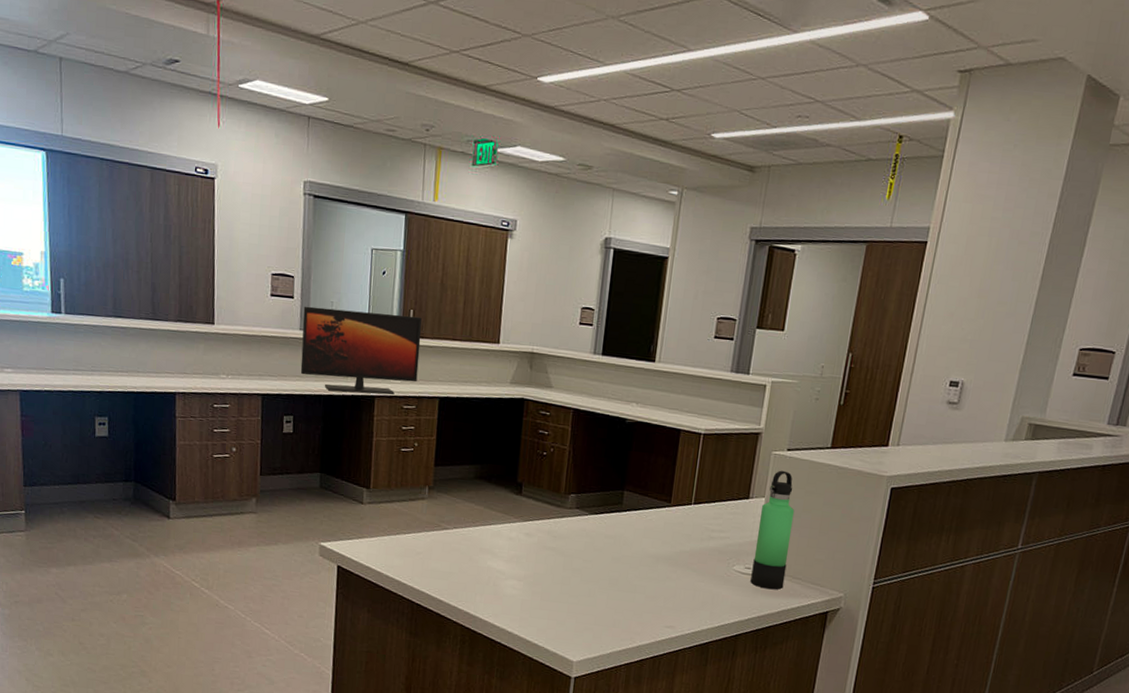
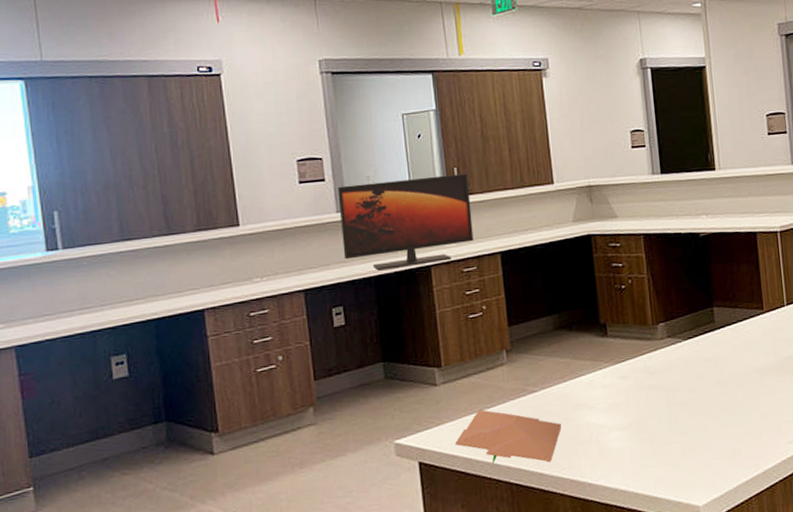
papers: none [371,533,465,592] -> present [455,409,561,464]

